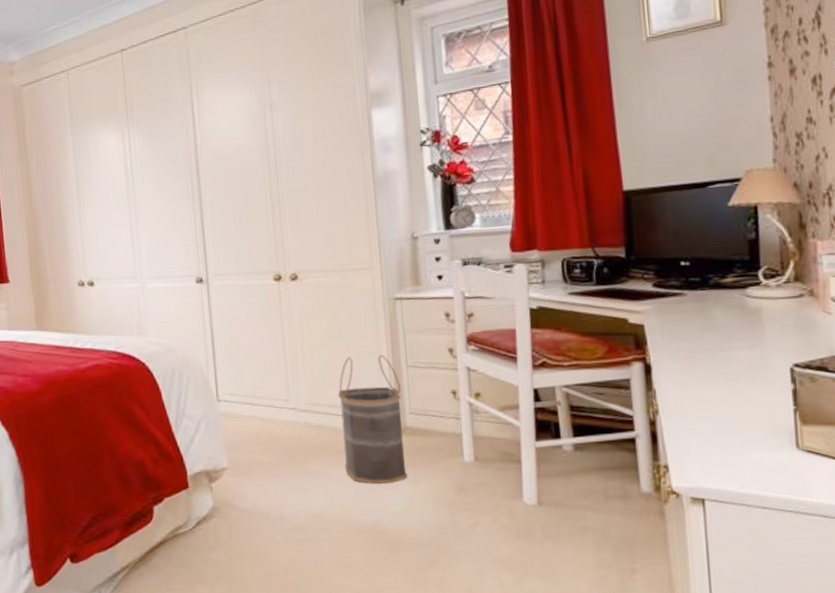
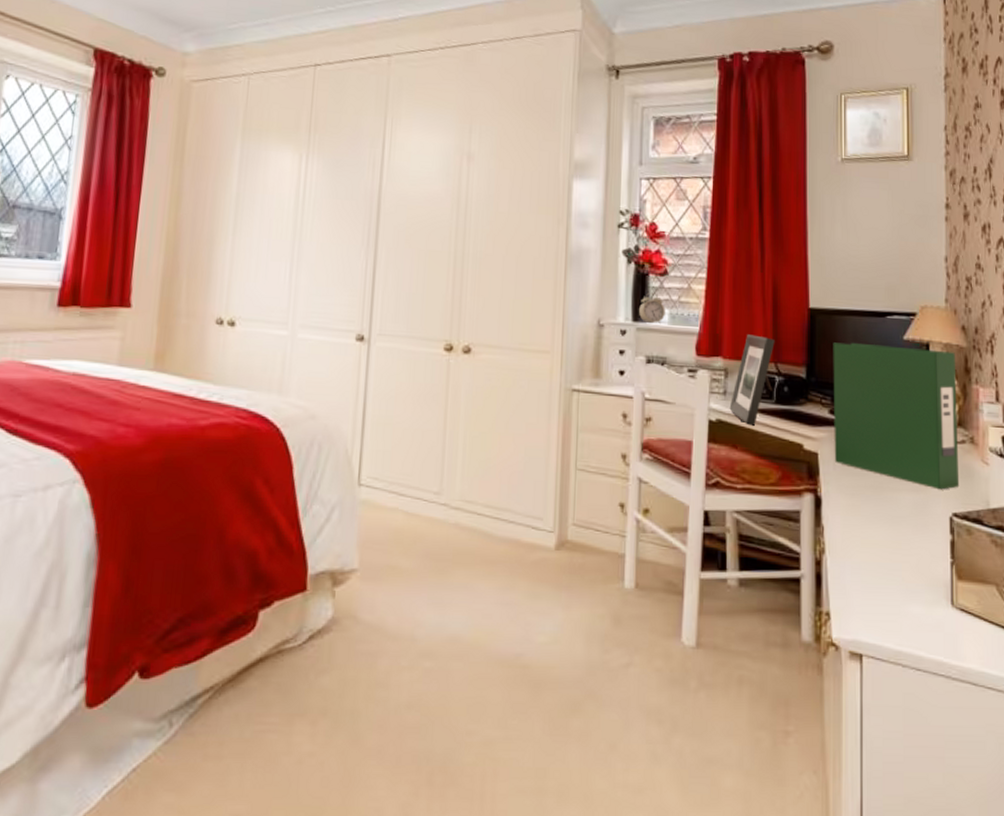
basket: present [338,354,408,484] -> none [493,450,566,606]
picture frame: none [549,224,592,309] -> present [729,334,775,427]
binder: none [651,210,800,344] -> present [833,342,960,490]

